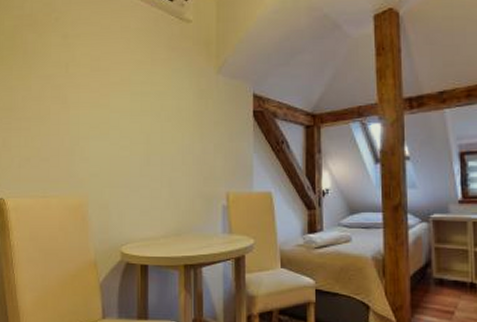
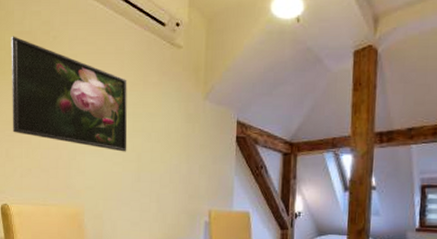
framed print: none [10,20,135,134] -> present [11,36,127,152]

